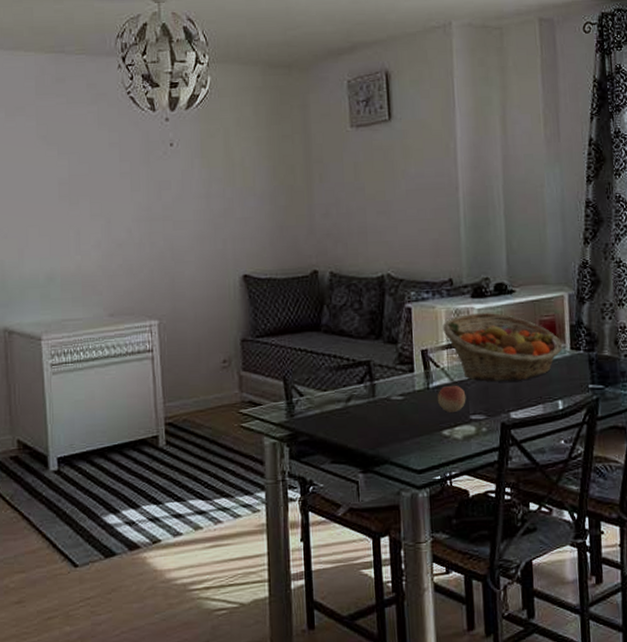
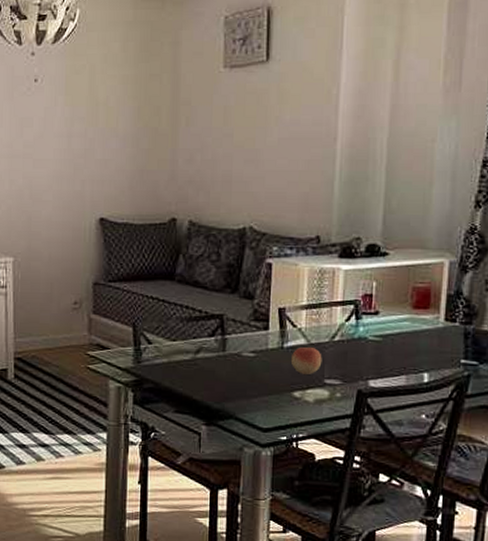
fruit basket: present [443,312,562,382] -> none [304,273,435,349]

